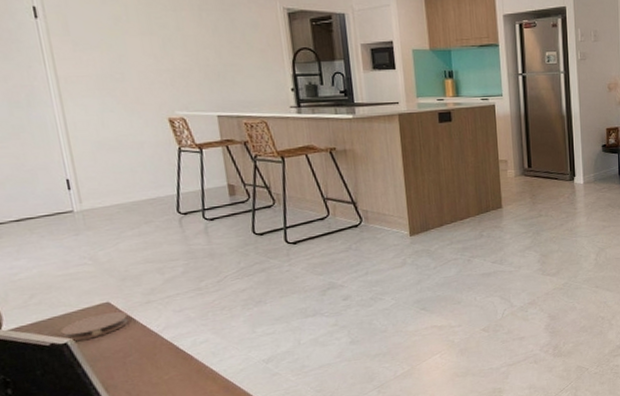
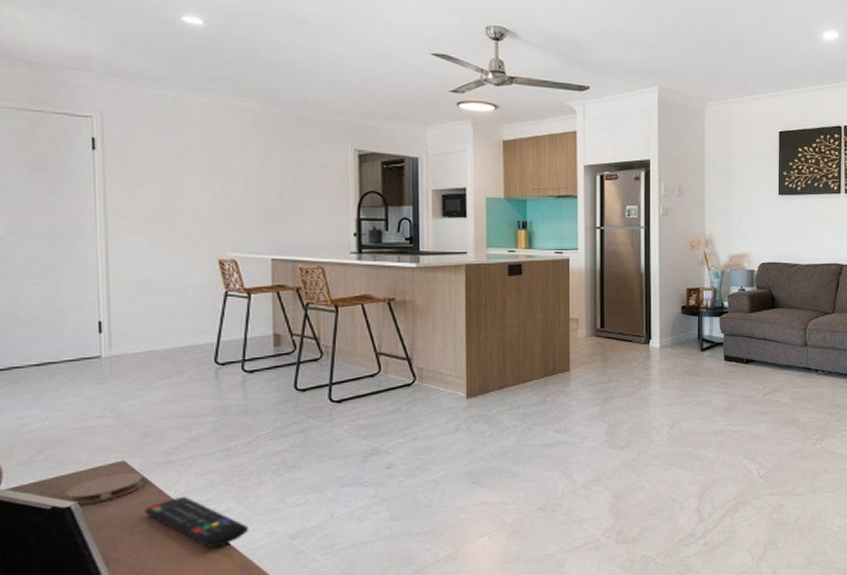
remote control: none [132,330,228,373] -> present [144,496,250,548]

